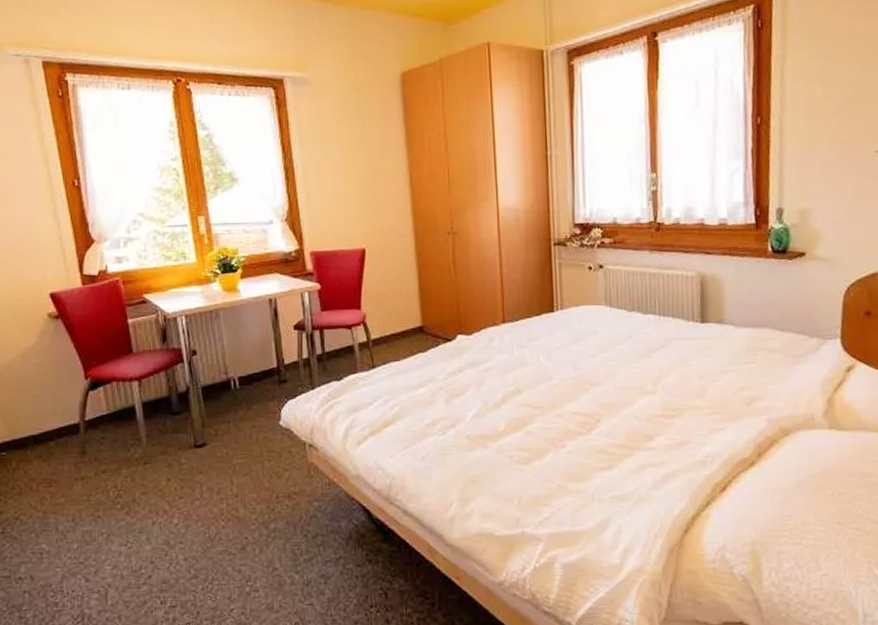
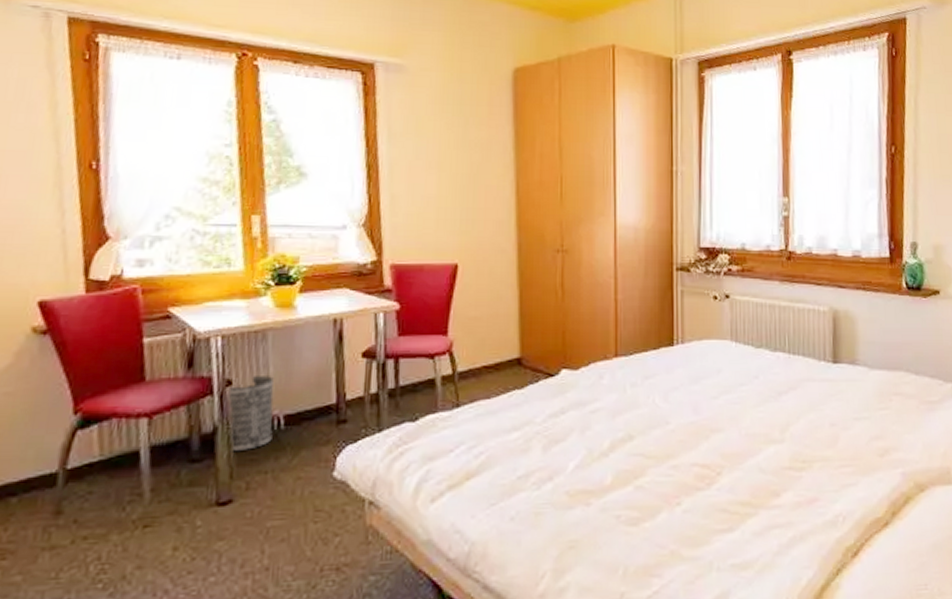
wastebasket: none [194,346,231,407] -> present [228,376,274,452]

